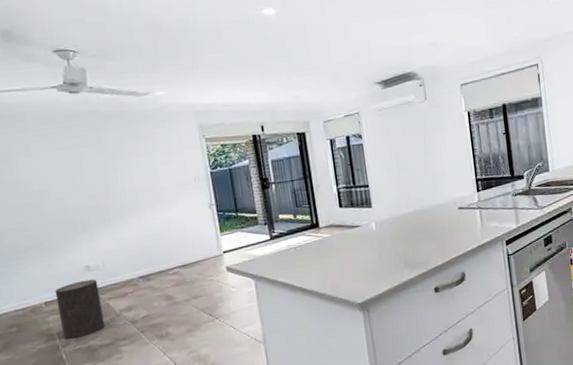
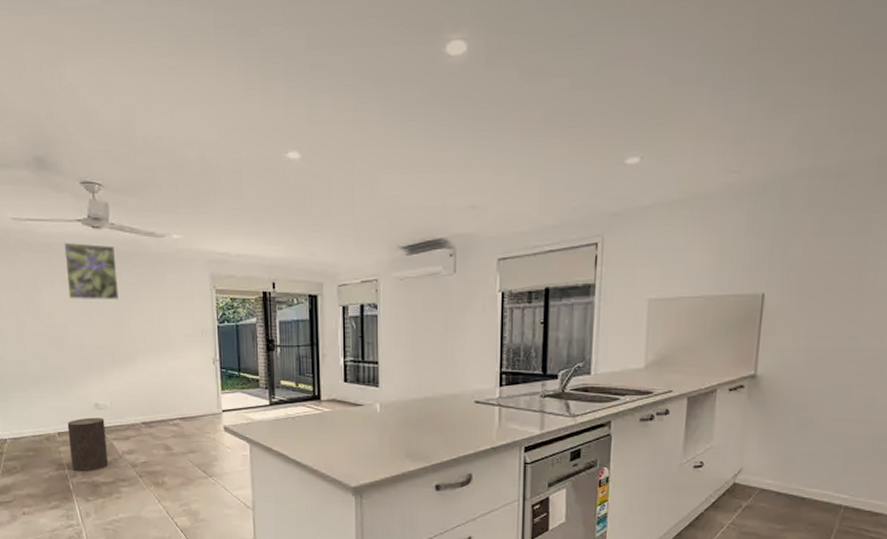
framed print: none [38,108,104,165] -> present [64,242,119,300]

